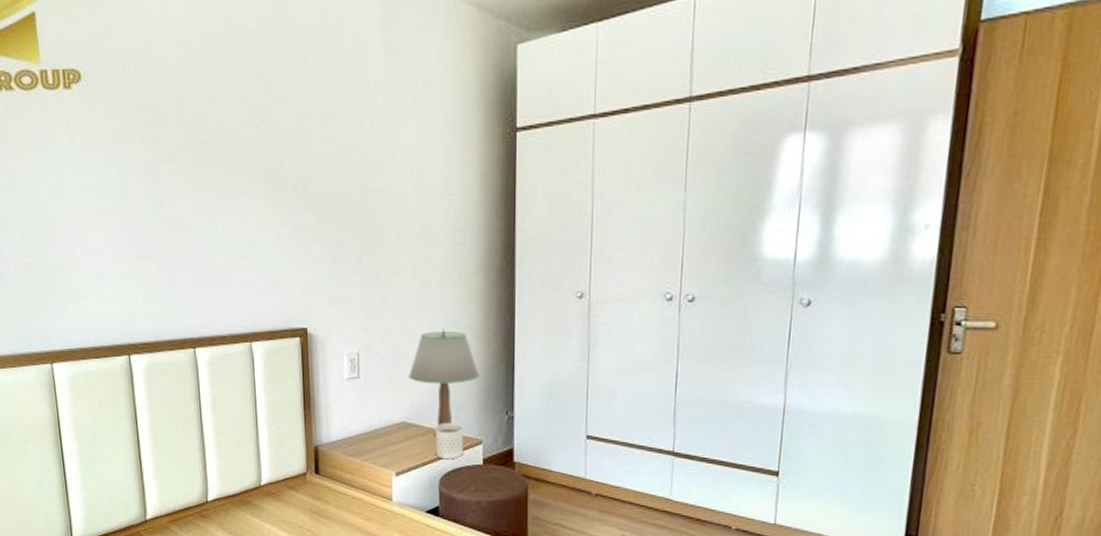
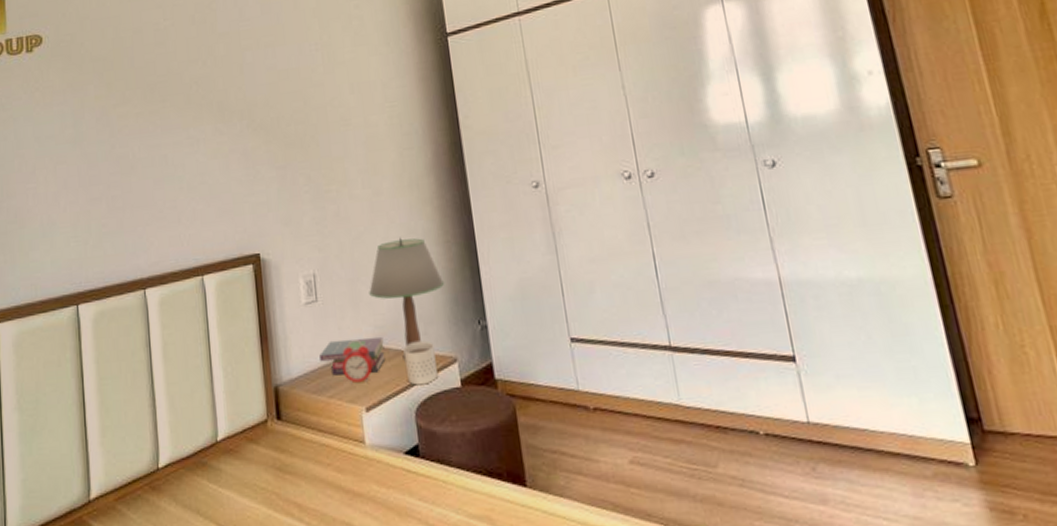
books: none [358,413,418,445] -> present [320,336,386,376]
alarm clock: none [377,414,407,452] -> present [342,338,374,384]

